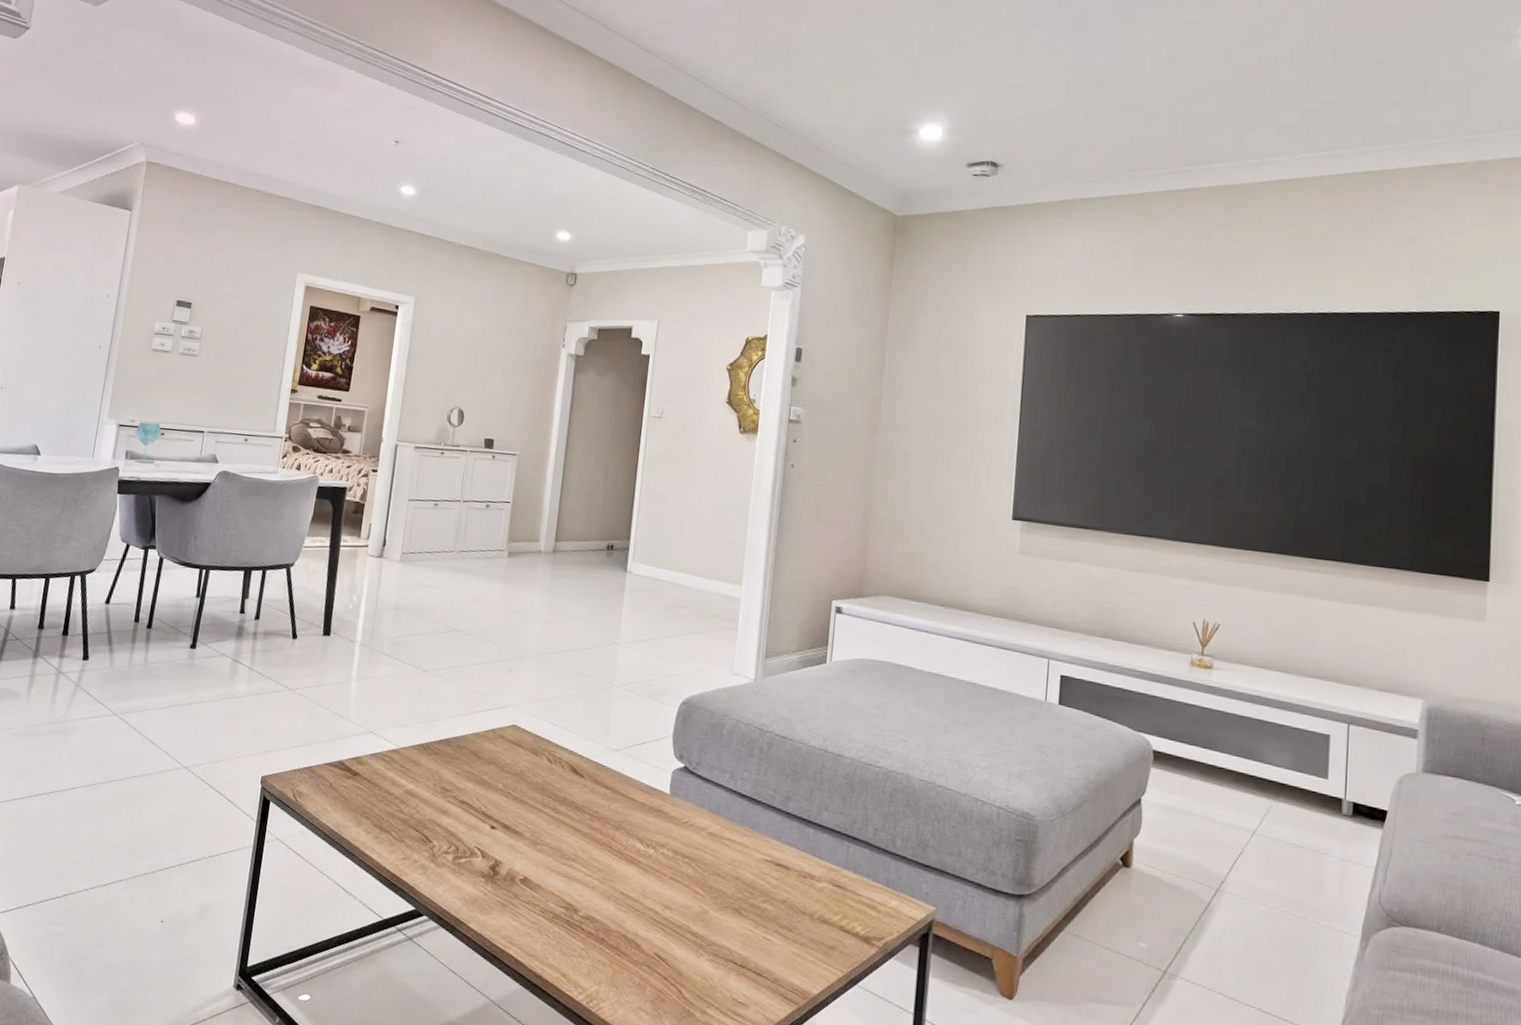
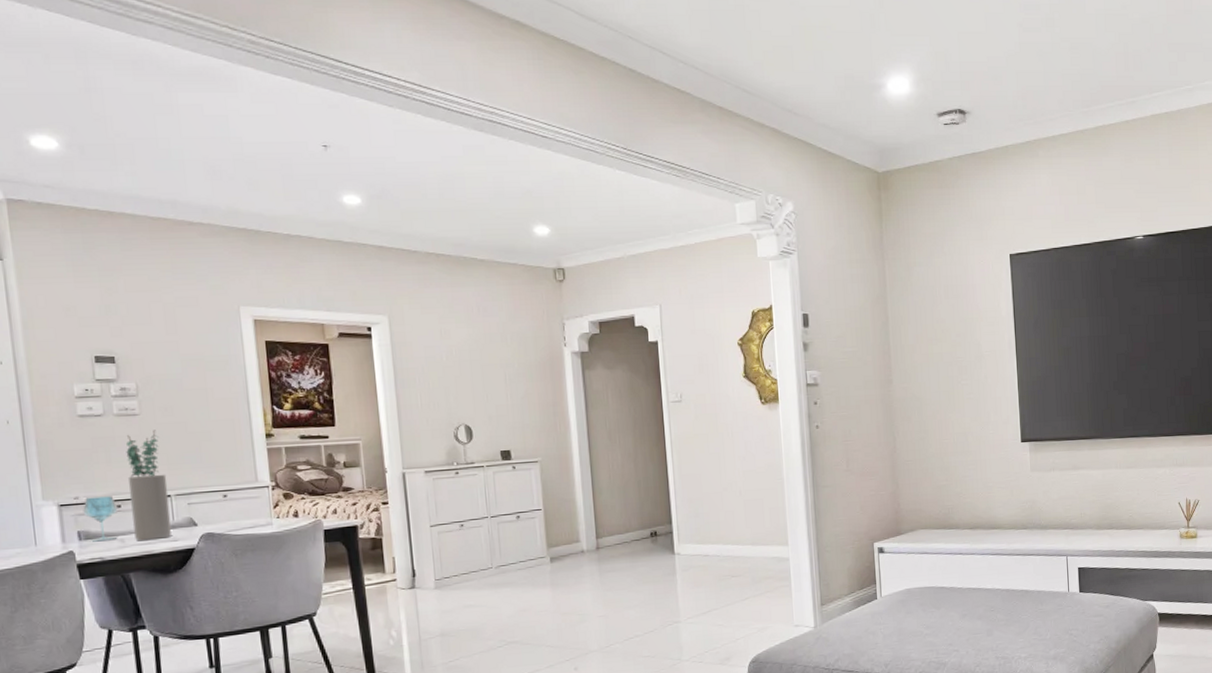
vase: none [167,371,207,470] -> present [126,430,171,542]

